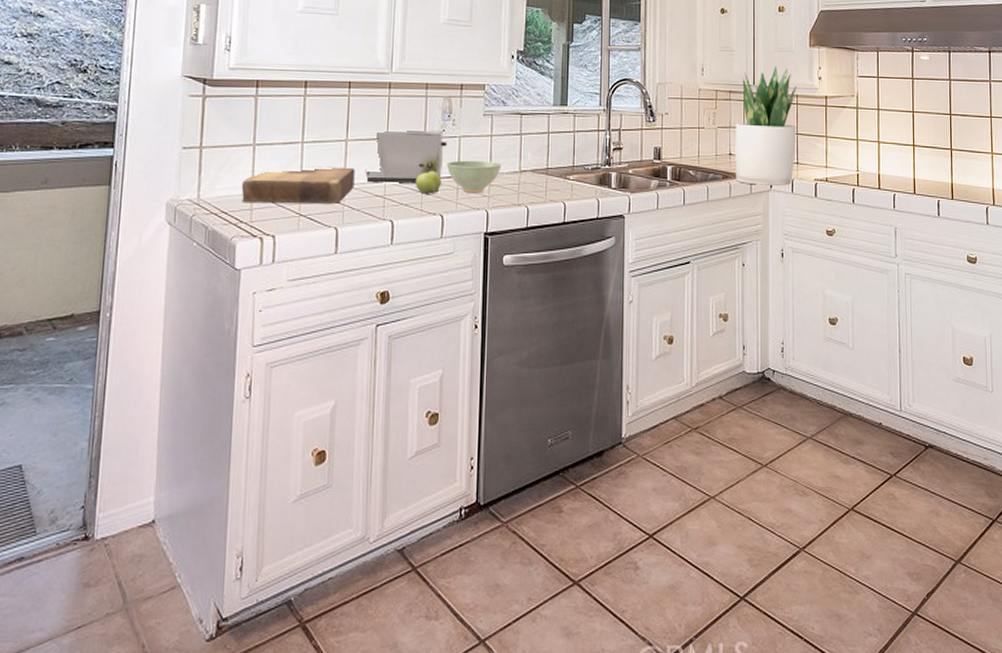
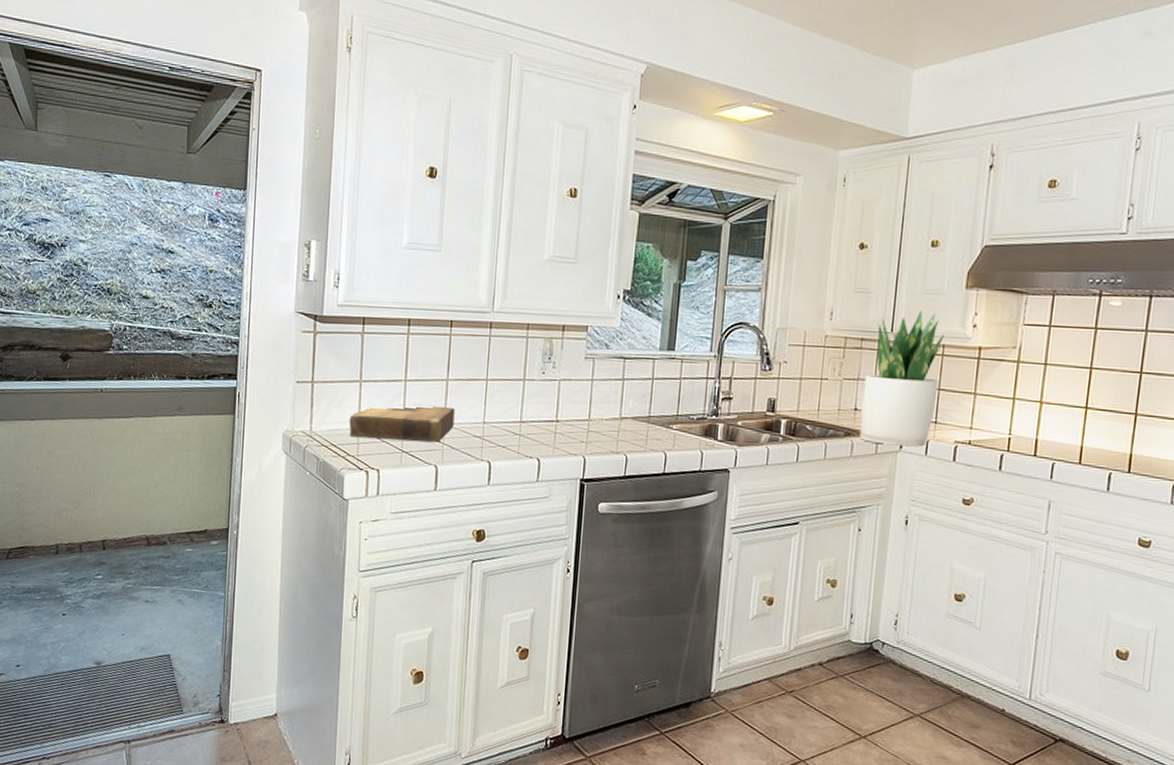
toaster: present [365,130,447,184] -> none [464,372,547,426]
fruit: present [416,170,442,194] -> none [514,413,540,438]
bowl: present [446,160,502,194] -> none [545,404,602,439]

